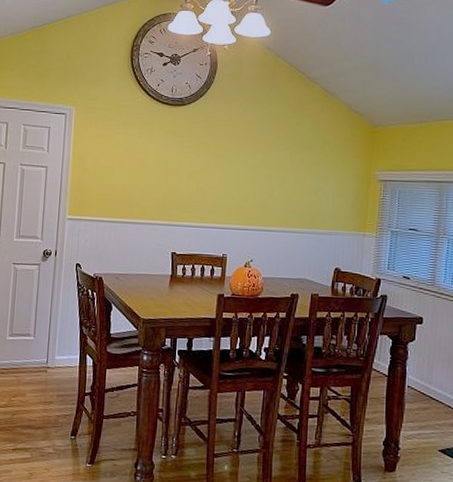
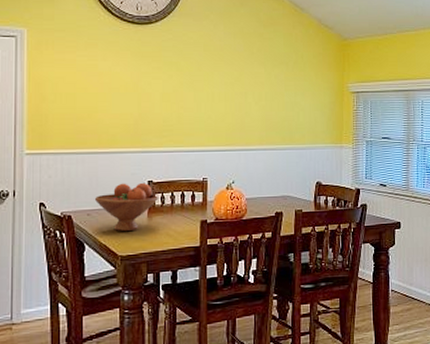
fruit bowl: none [124,252,180,298] -> present [95,182,158,232]

